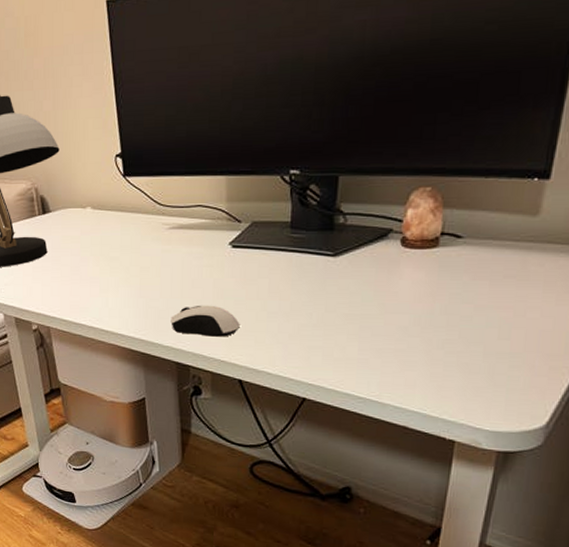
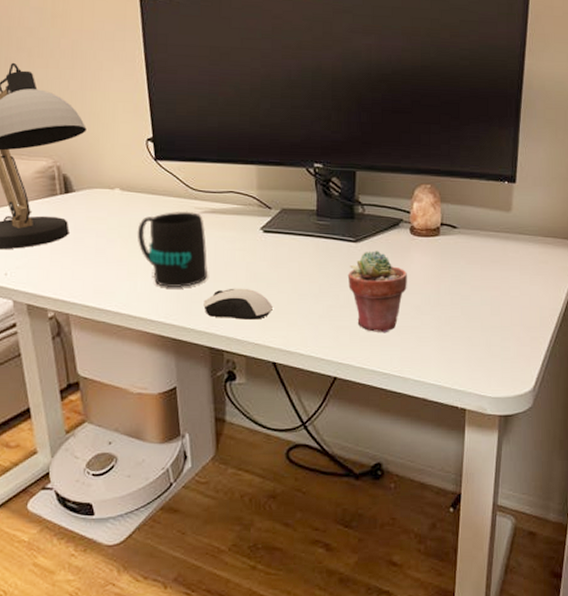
mug: none [107,227,175,304] -> present [137,211,207,287]
potted succulent: none [323,265,394,356] -> present [347,251,407,333]

